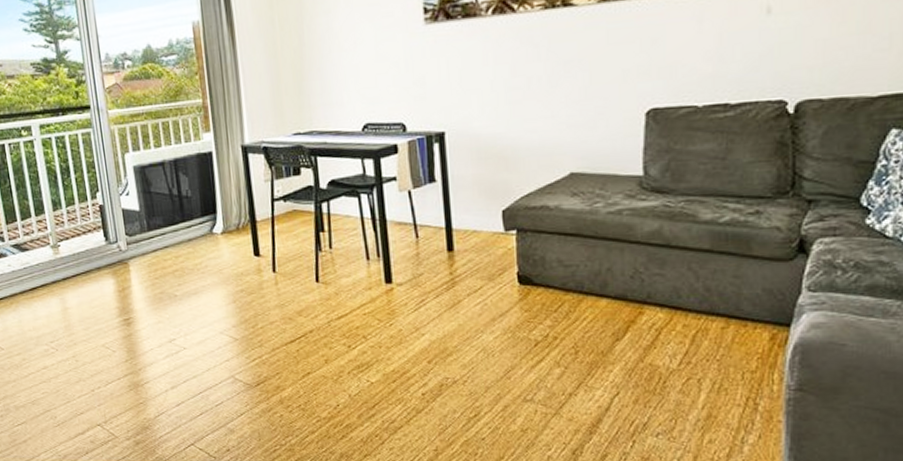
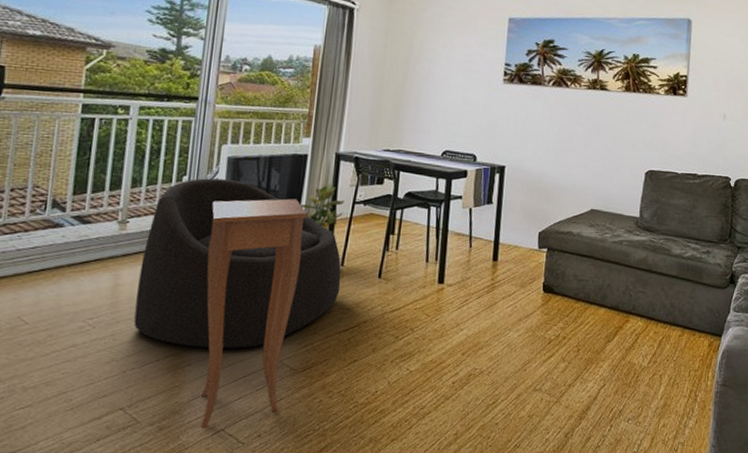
armchair: none [79,190,278,365] -> present [133,178,342,348]
side table: none [130,203,241,443] -> present [200,198,308,428]
potted plant: none [215,180,263,237] -> present [299,182,344,233]

